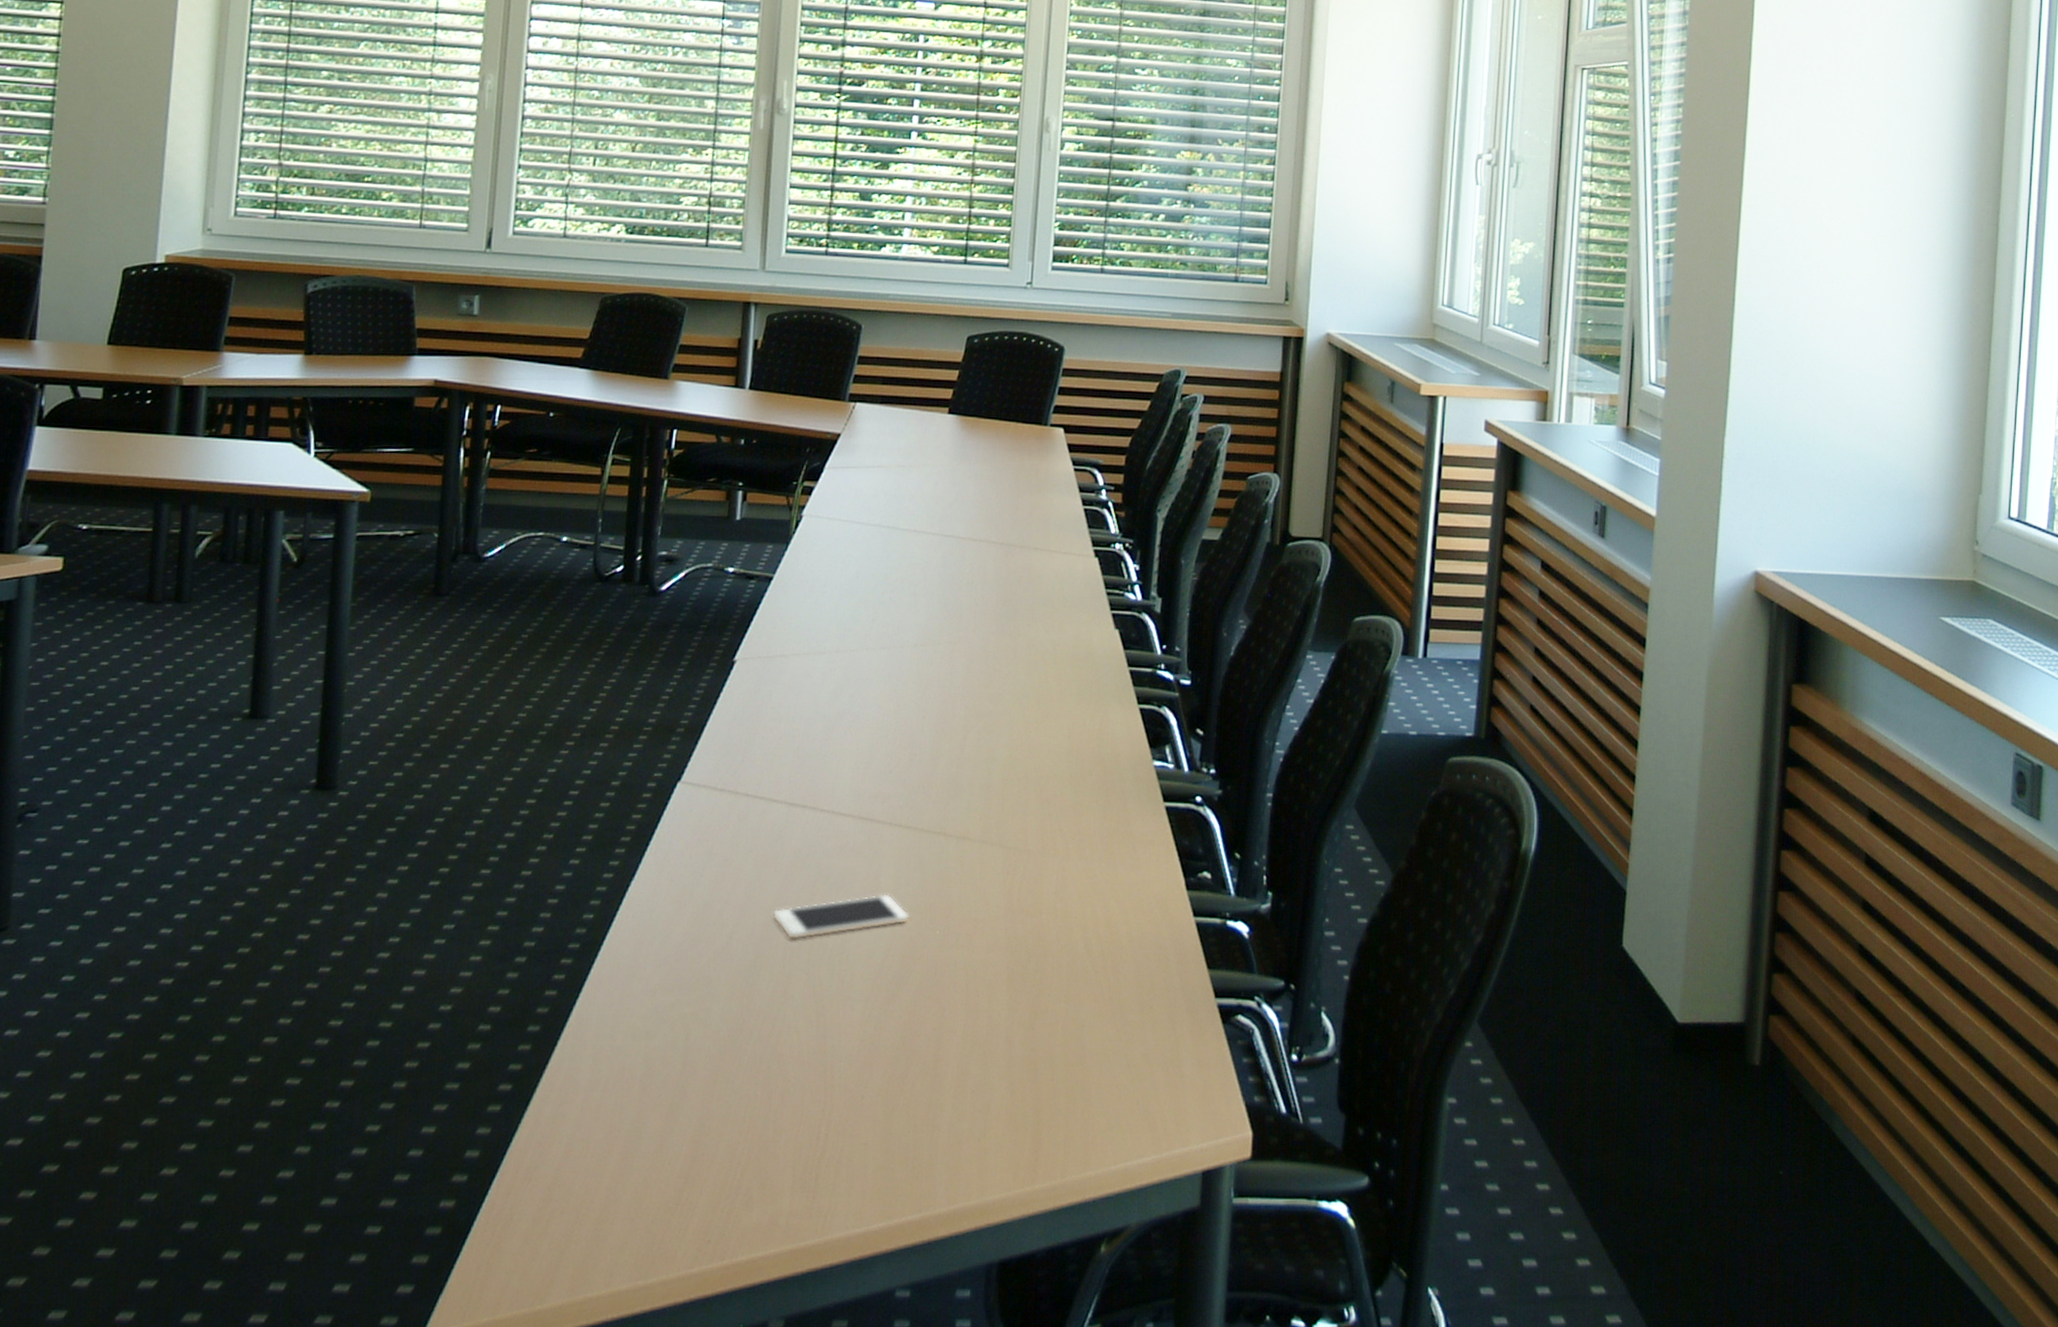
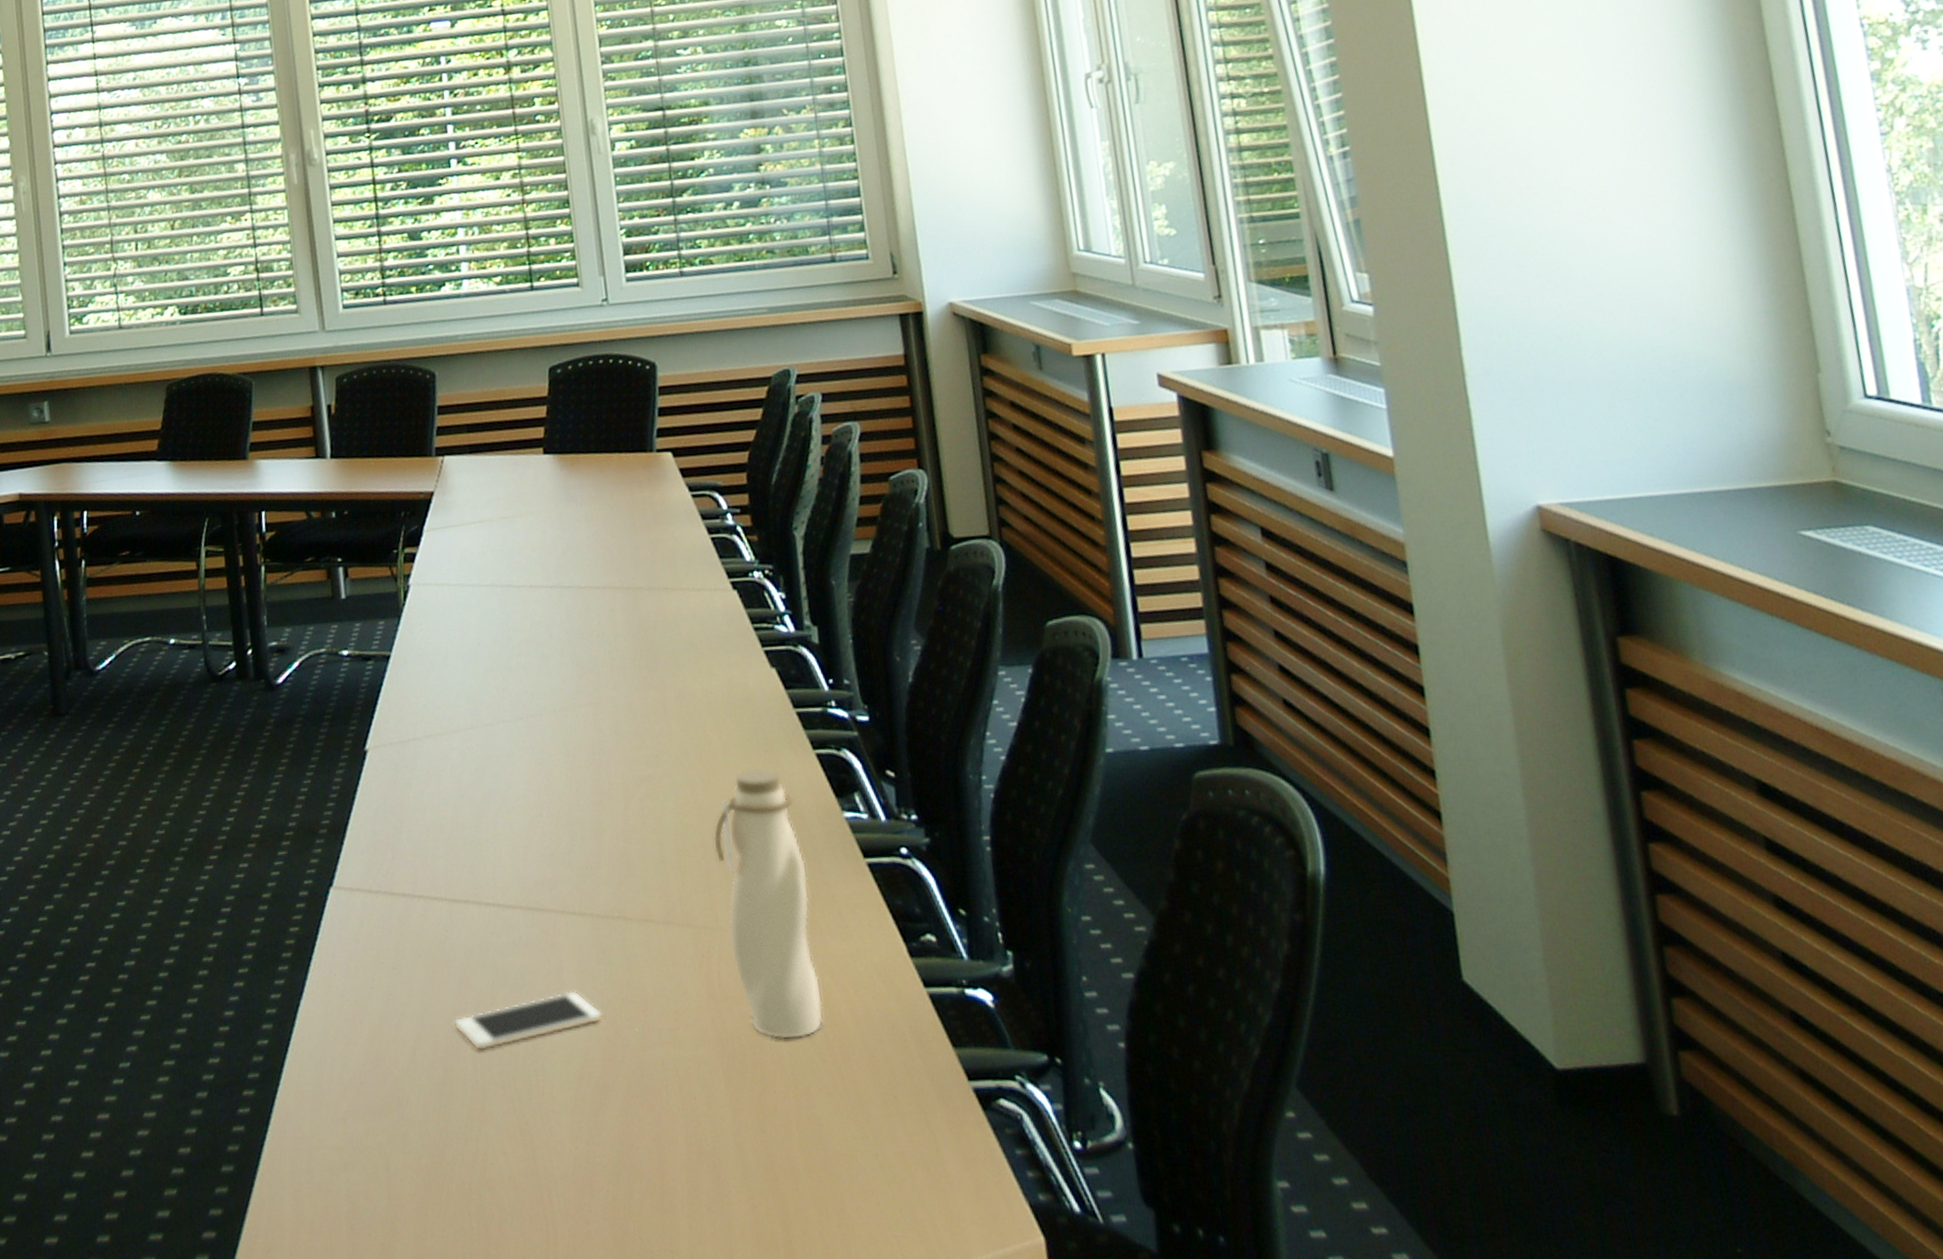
water bottle: none [1034,714,1114,952] -> present [713,767,824,1040]

